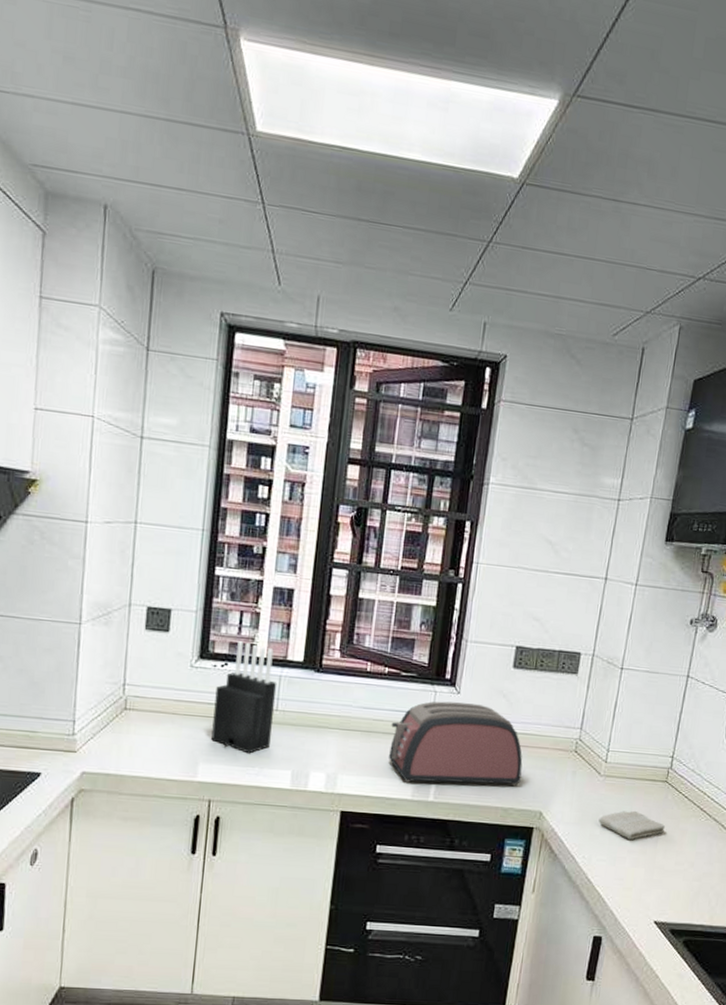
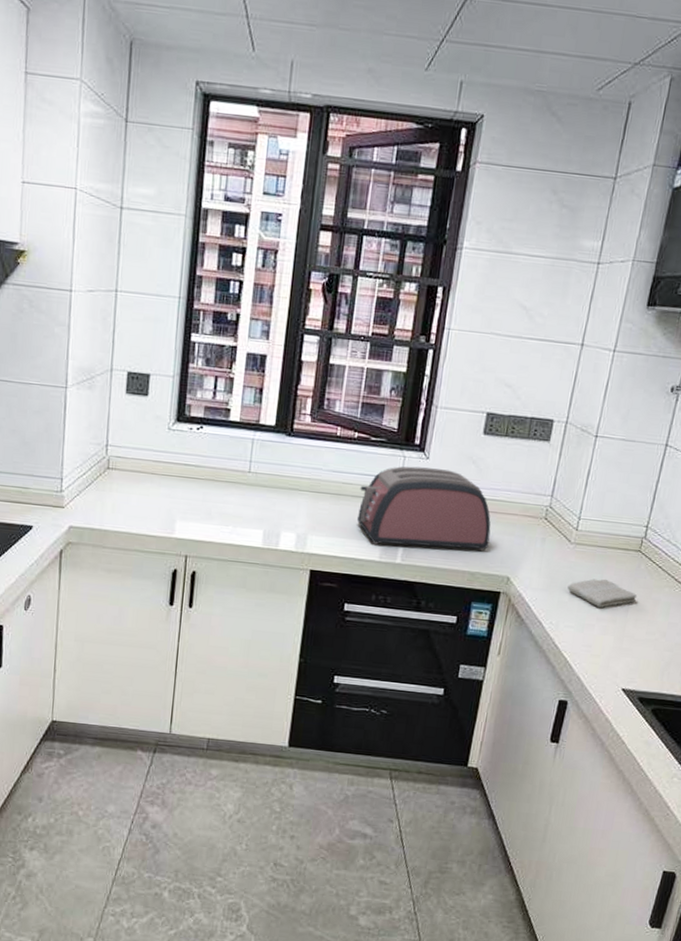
knife block: present [211,641,277,754] -> none [188,405,250,513]

